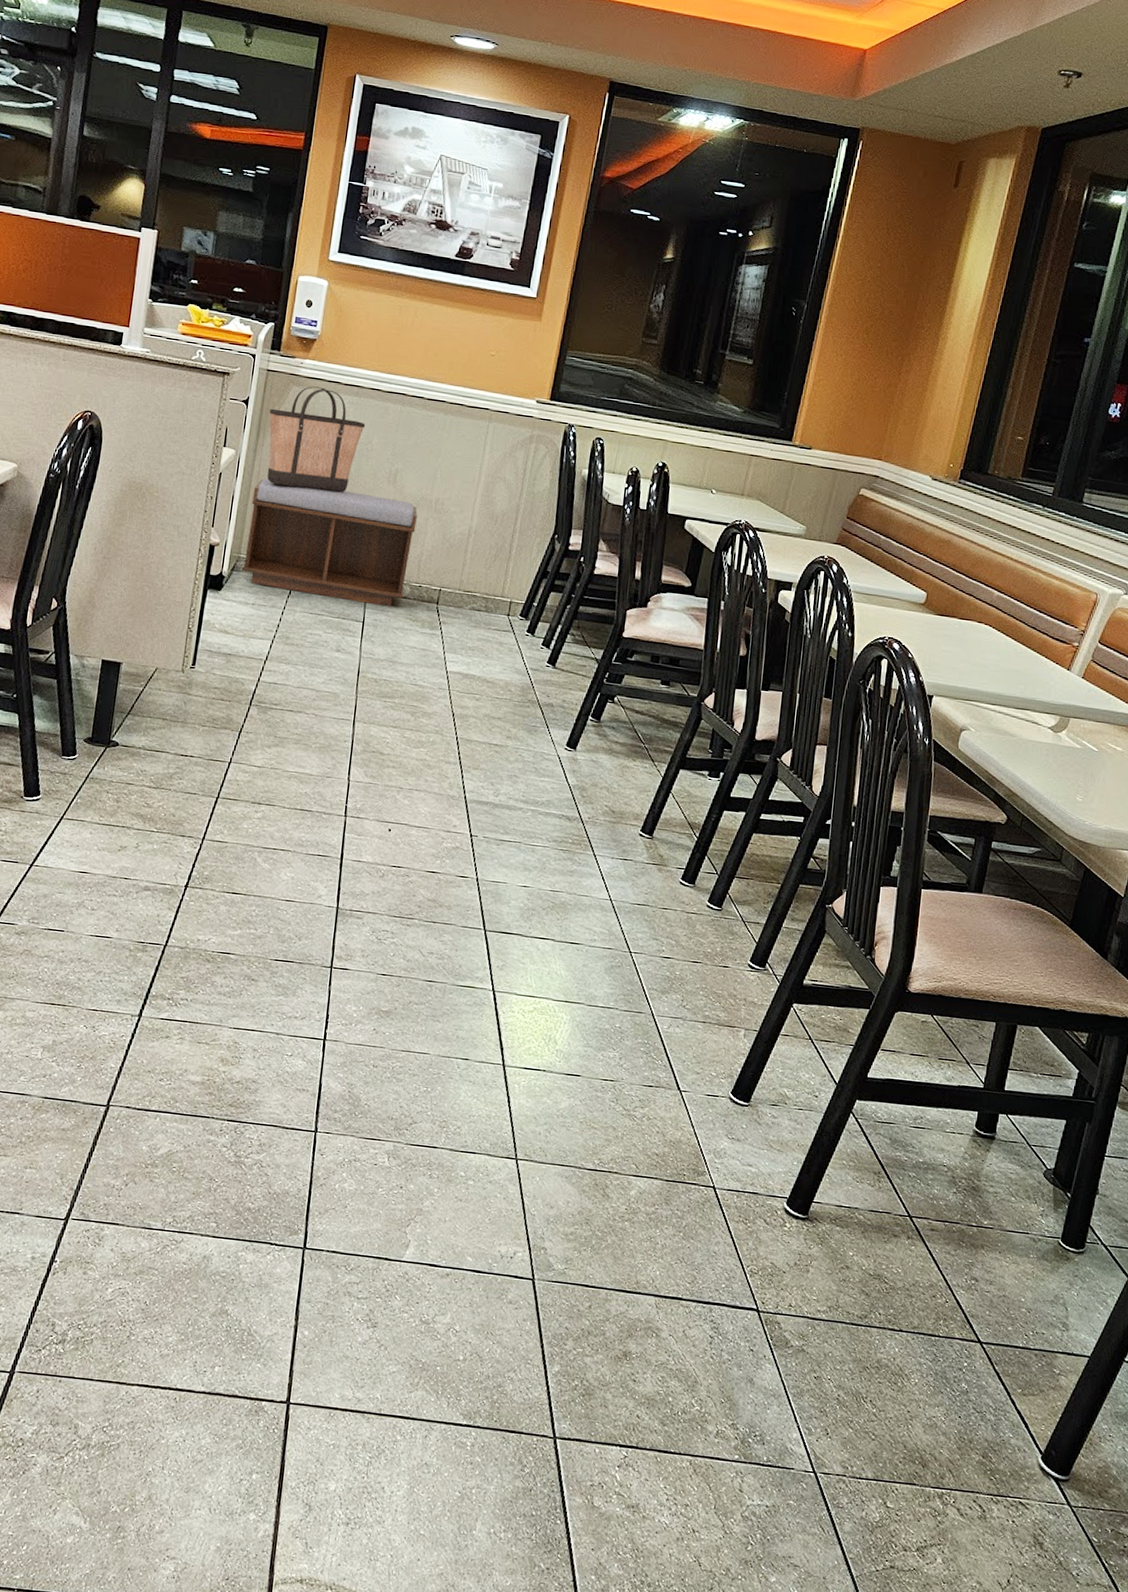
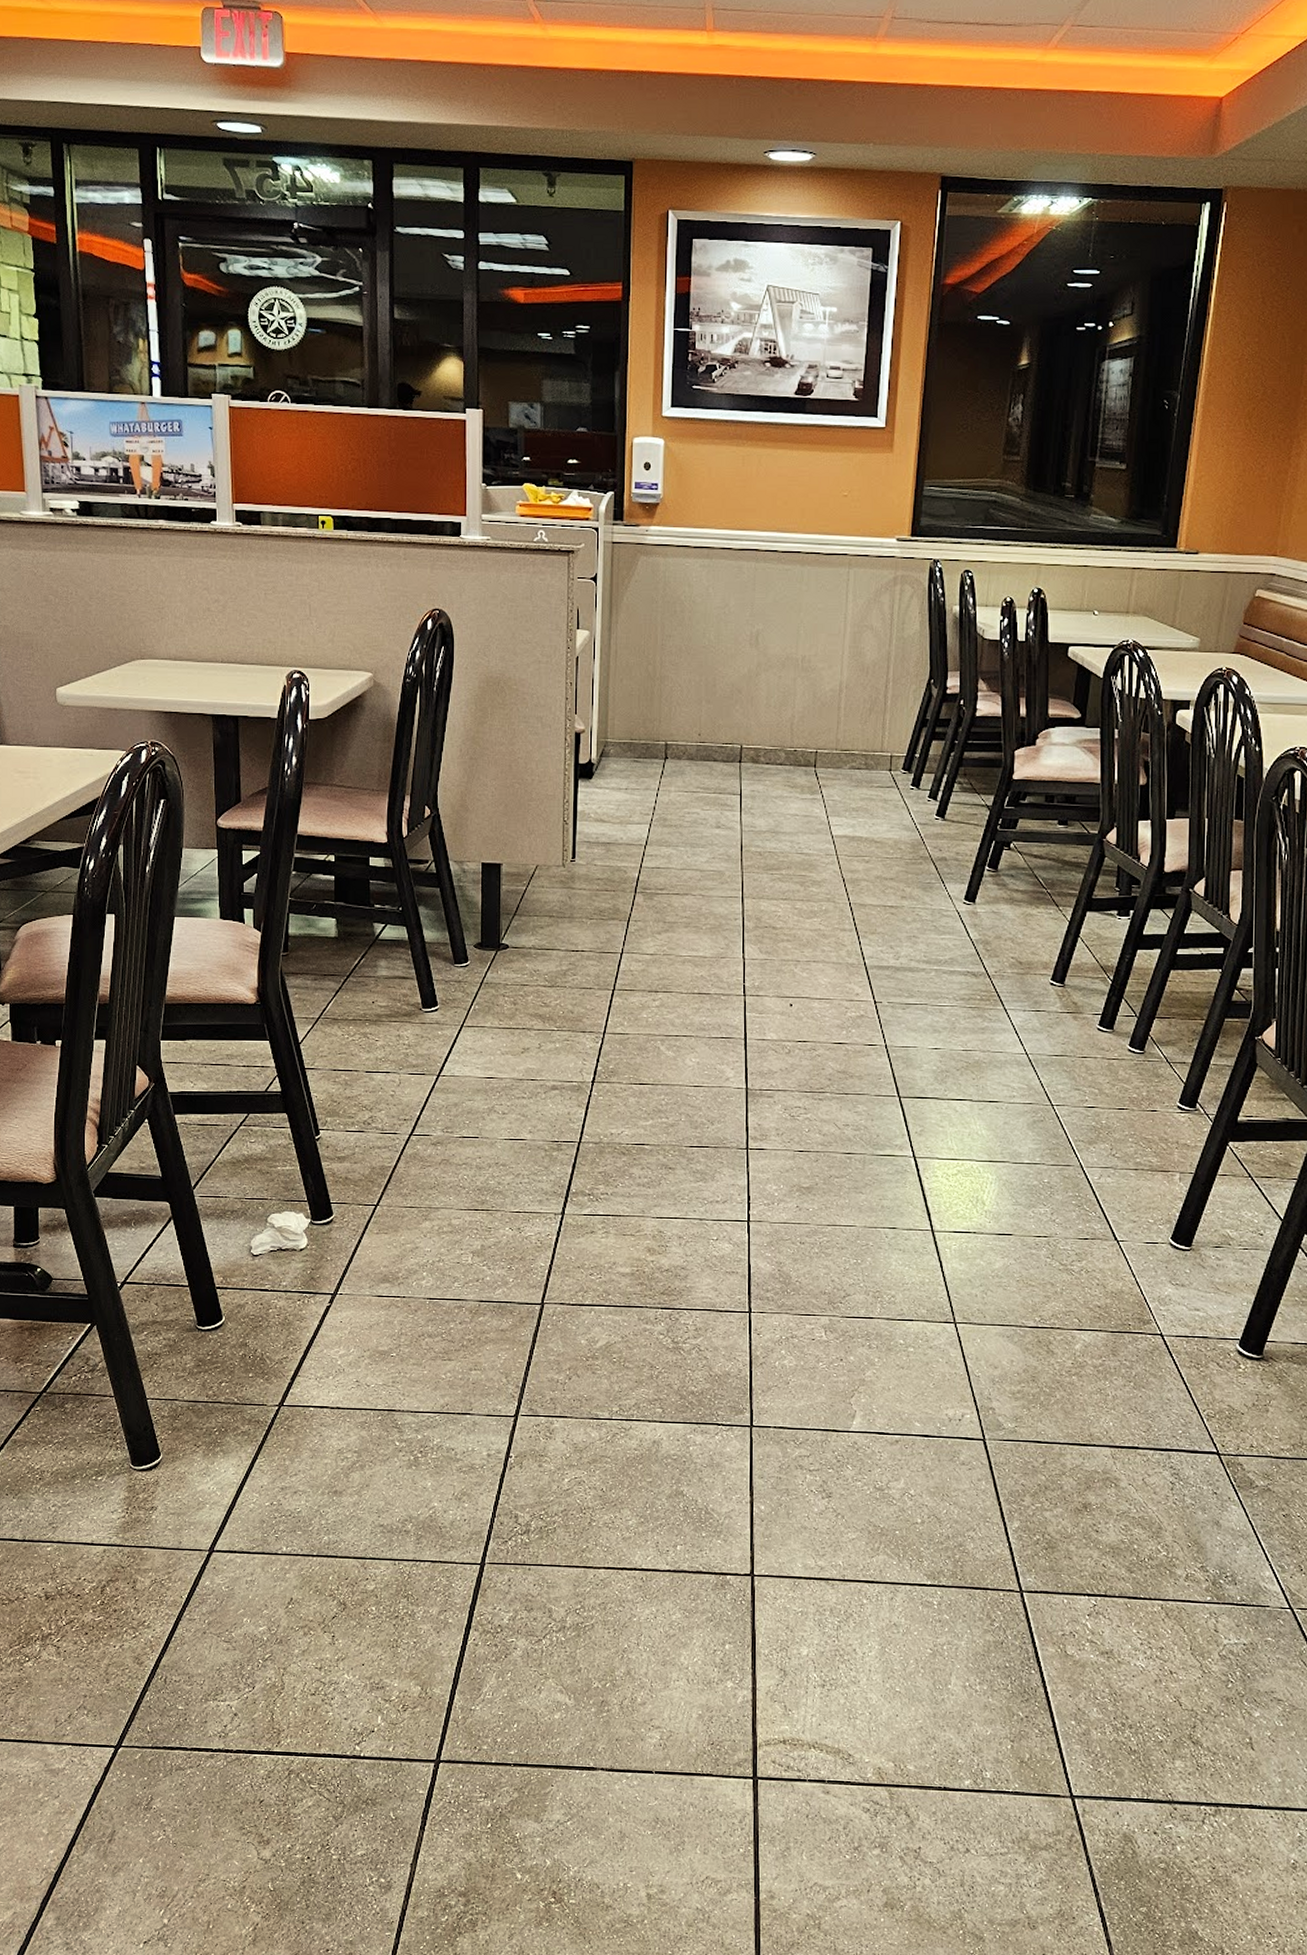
bench: present [242,478,418,607] -> none [611,656,784,776]
shopping bag: present [267,386,366,493] -> none [620,553,720,663]

